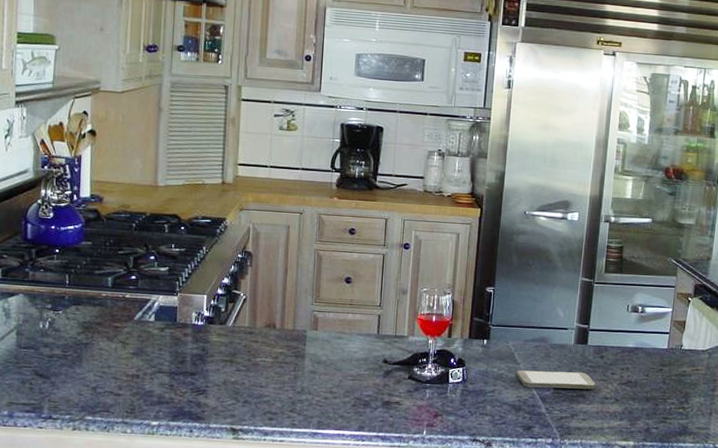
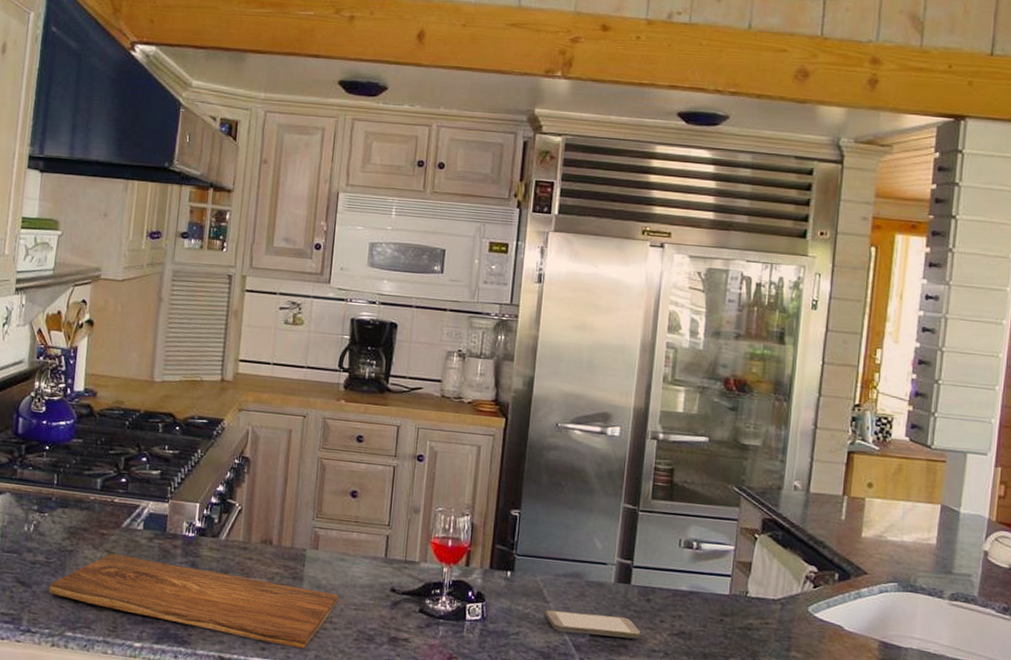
cutting board: none [67,344,337,417] -> present [48,553,338,649]

